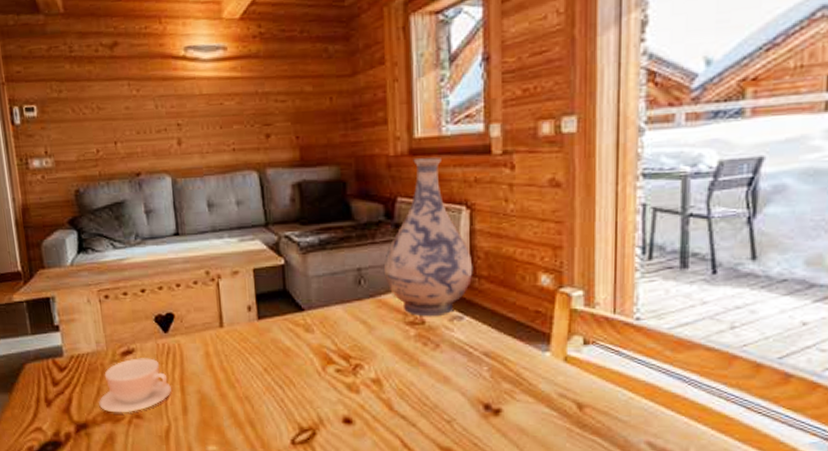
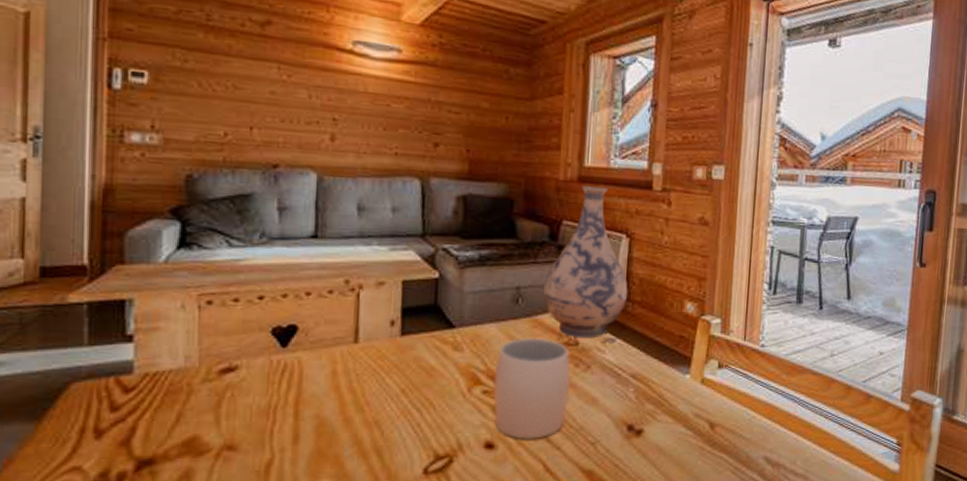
teacup: present [99,358,171,413] -> none [176,376,281,444]
mug: none [344,317,421,416] -> present [493,338,572,439]

